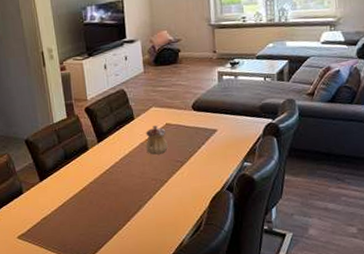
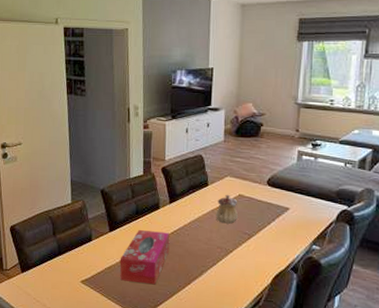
tissue box: none [55,172,105,229] -> present [120,230,170,285]

